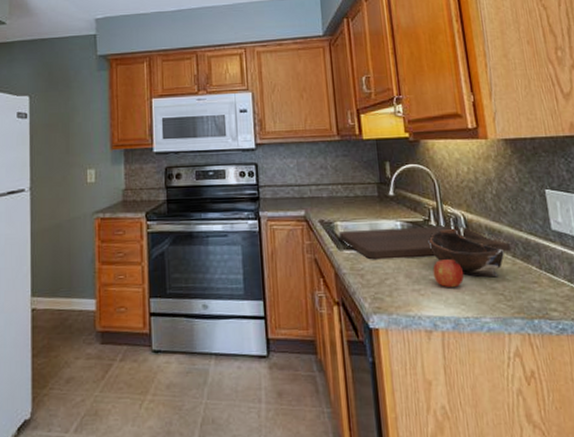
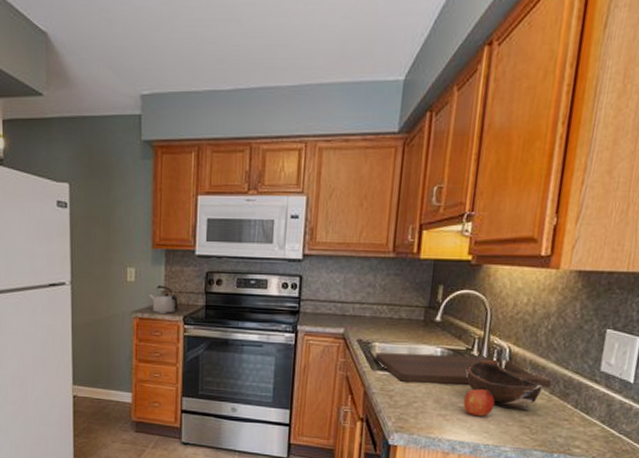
kettle: none [109,184,140,213] -> present [149,285,178,315]

